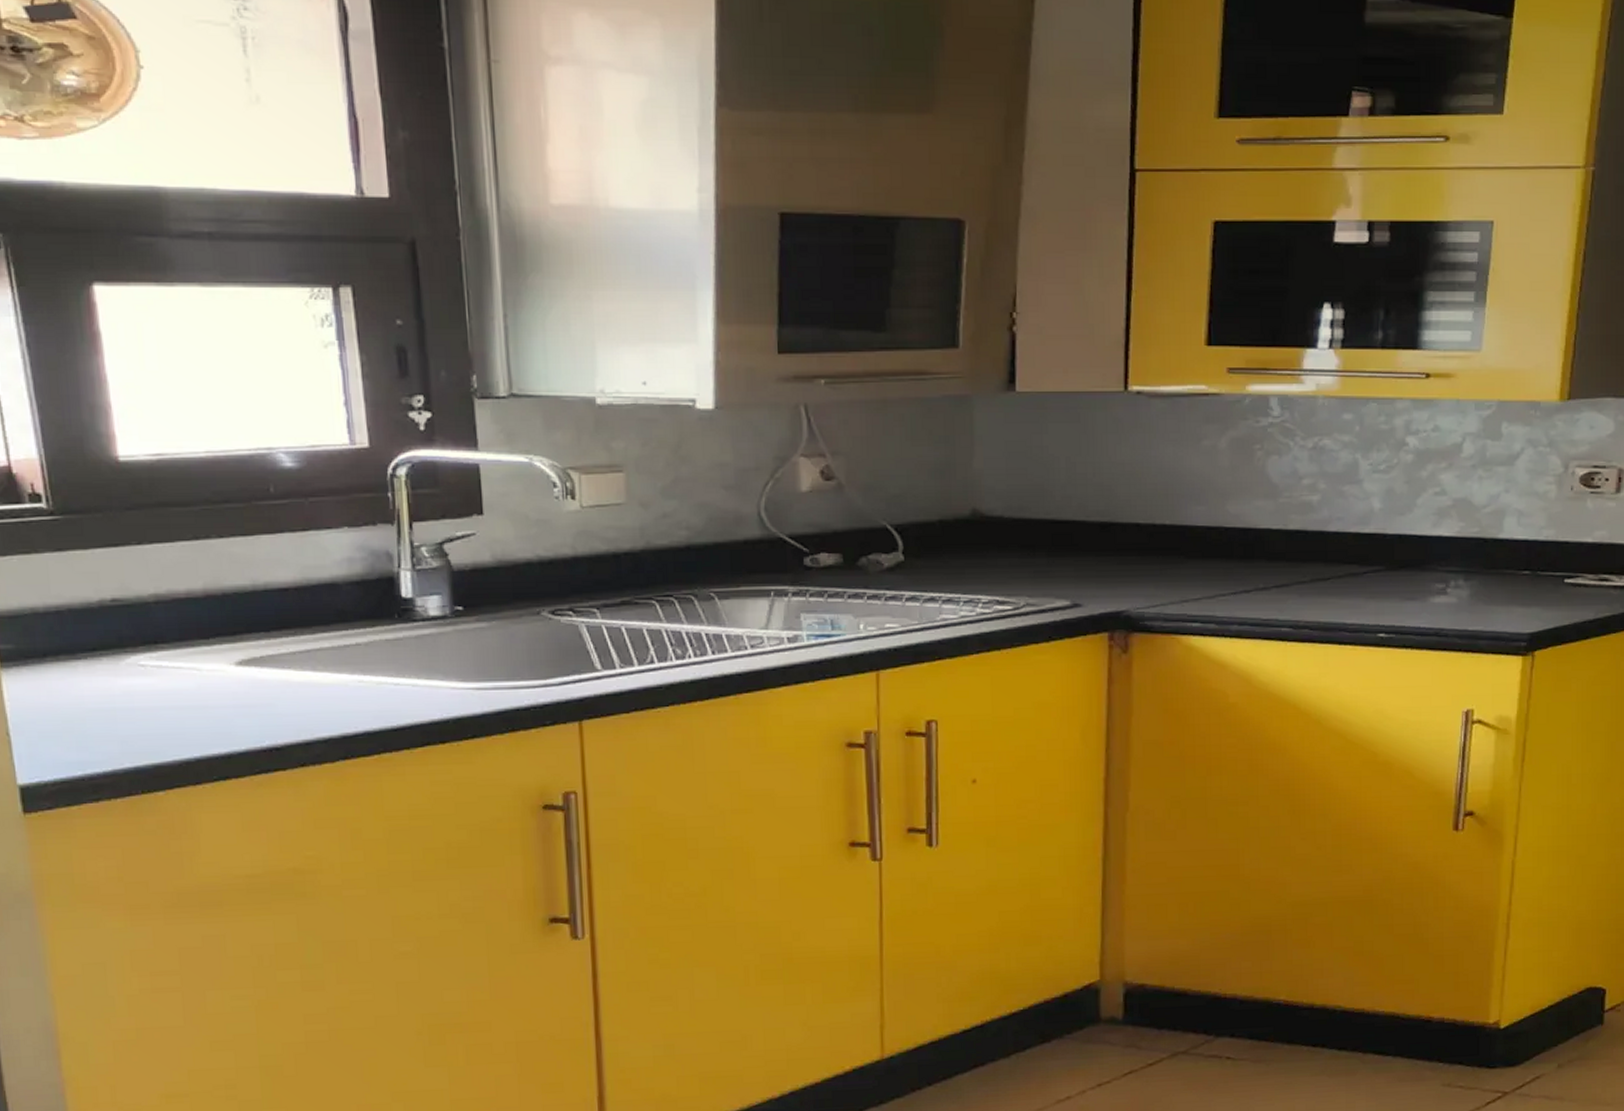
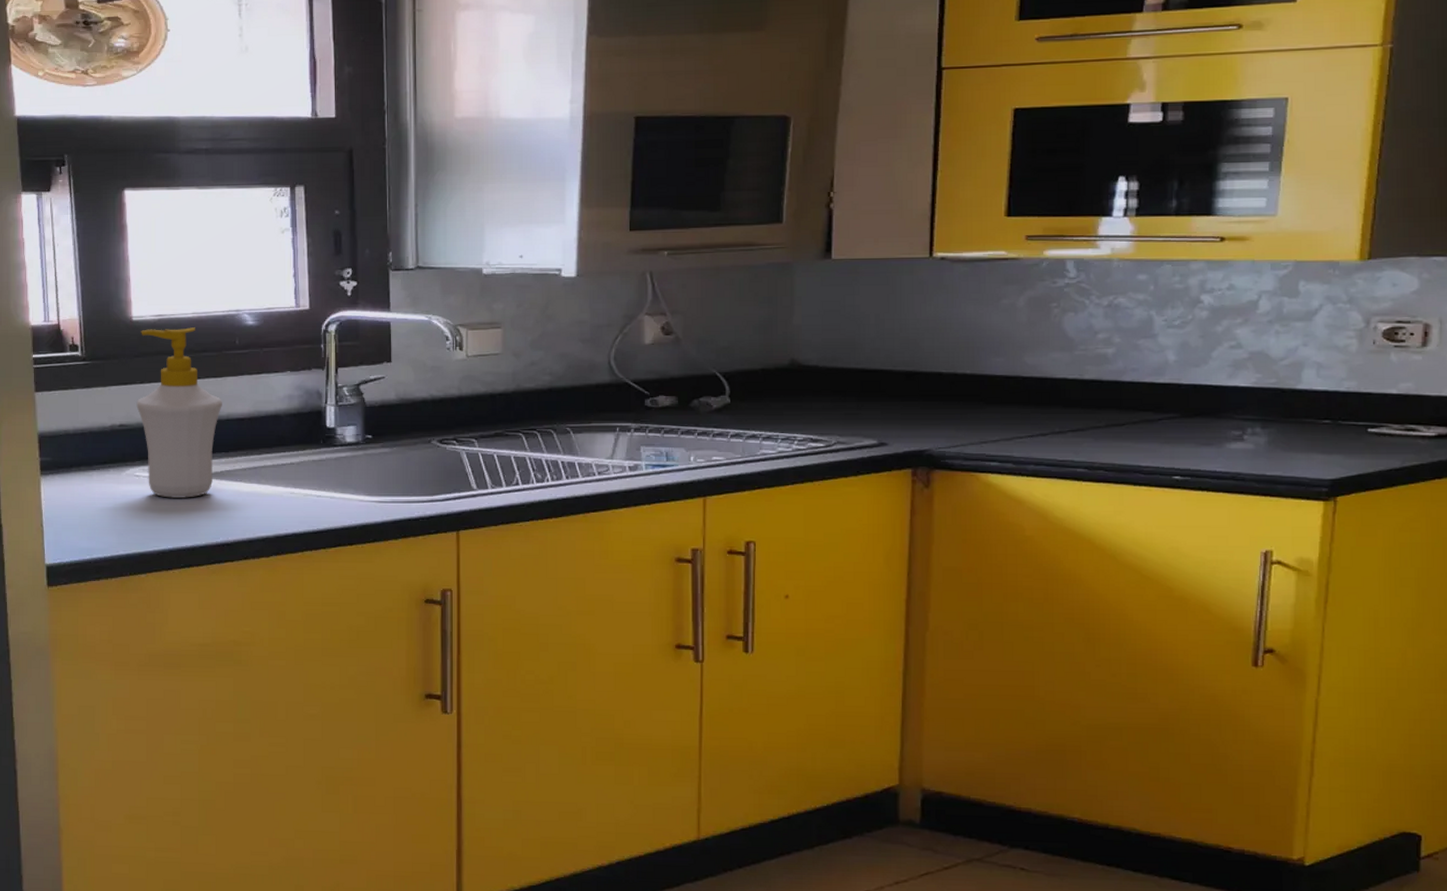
soap bottle: none [132,470,257,694] -> present [136,327,222,499]

